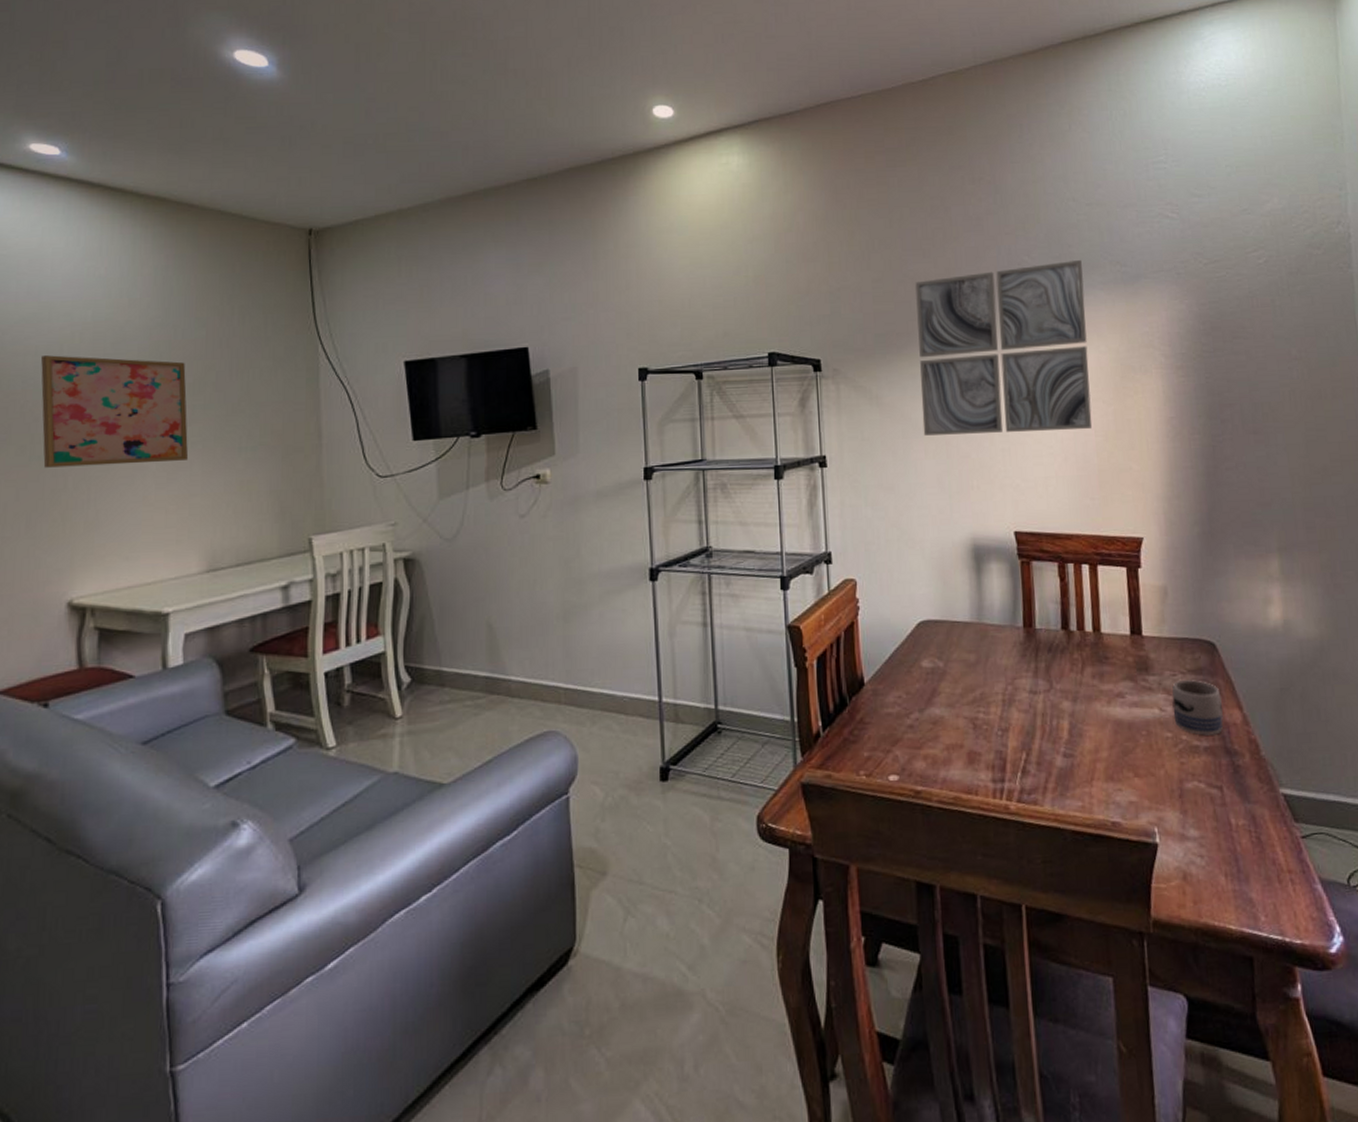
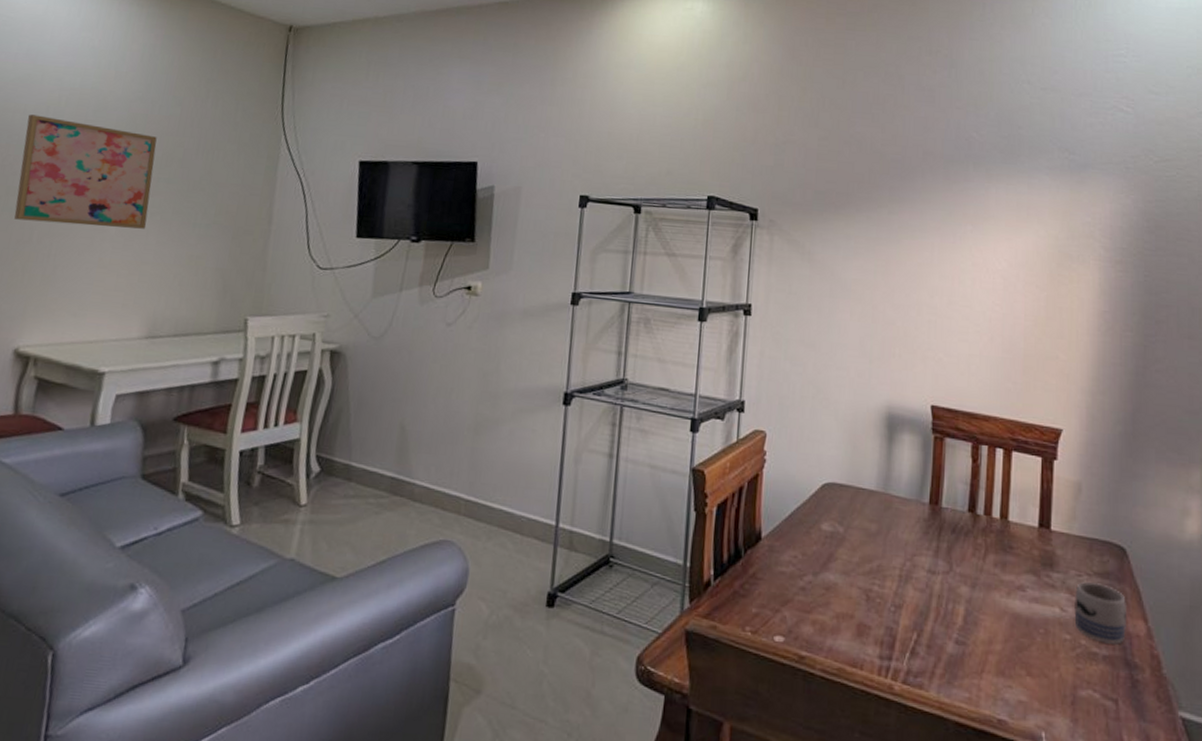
wall art: present [915,259,1093,436] -> none [851,142,1030,313]

